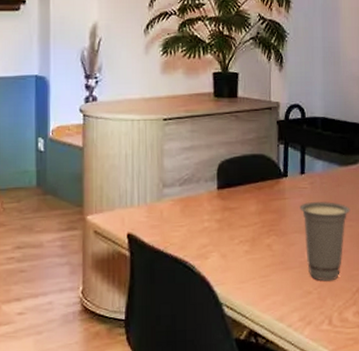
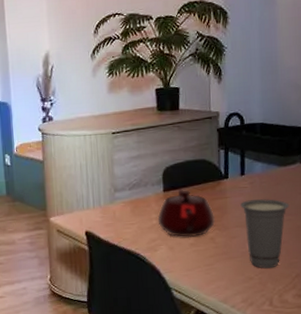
teapot: none [210,187,272,244] -> present [157,189,215,238]

